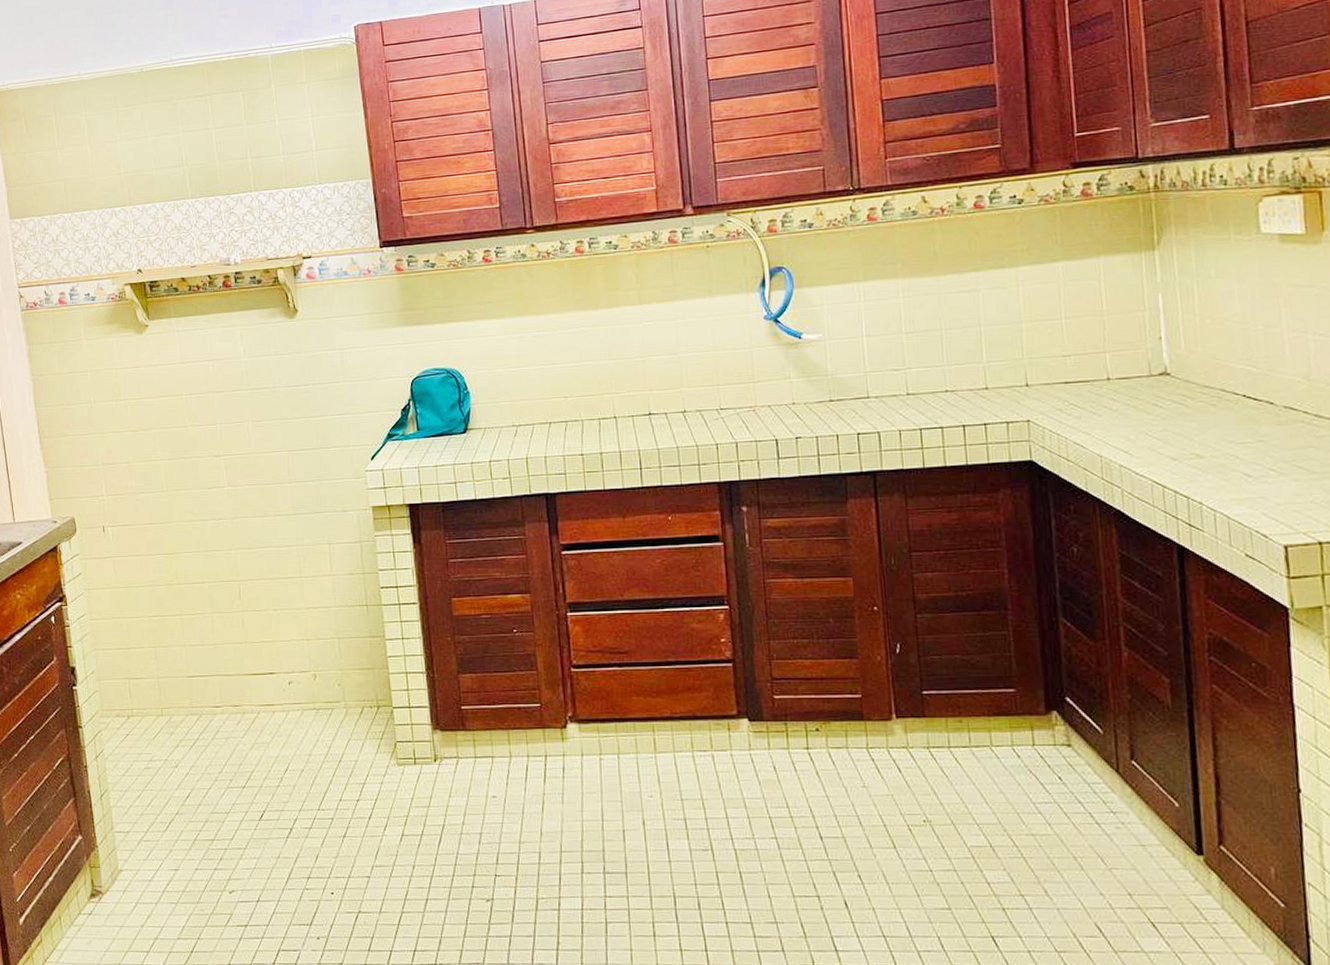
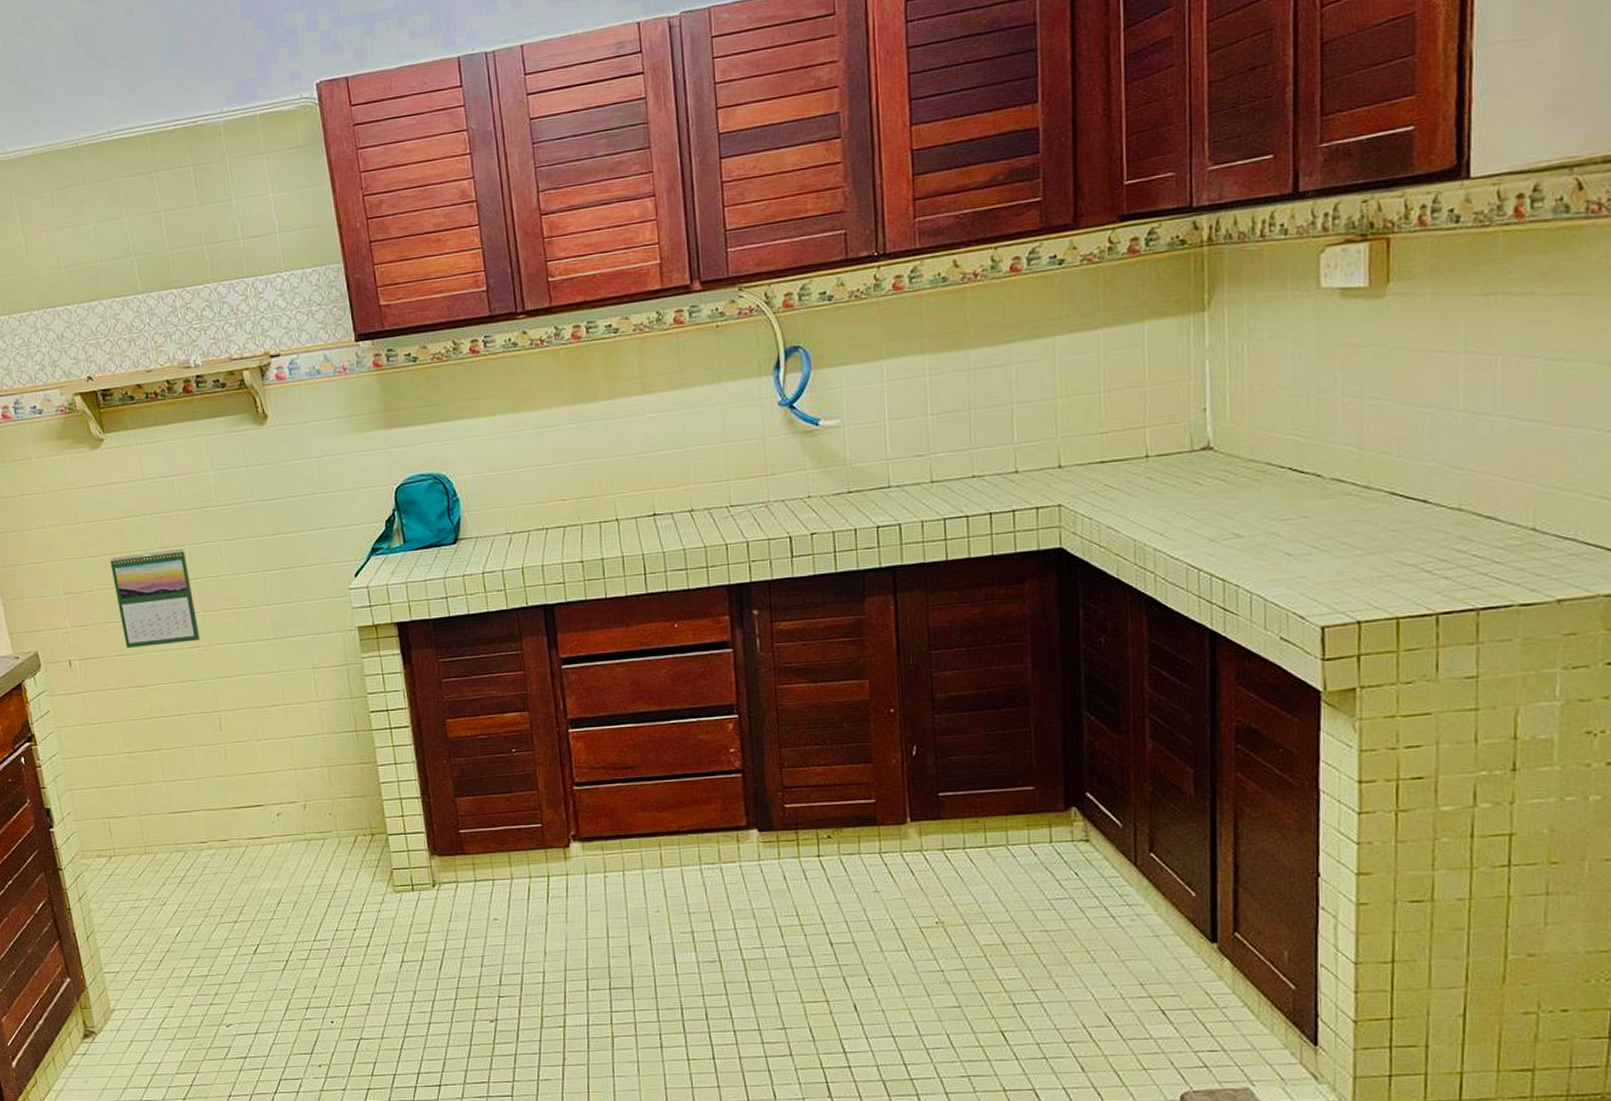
calendar: none [147,427,226,517] -> present [110,548,201,648]

